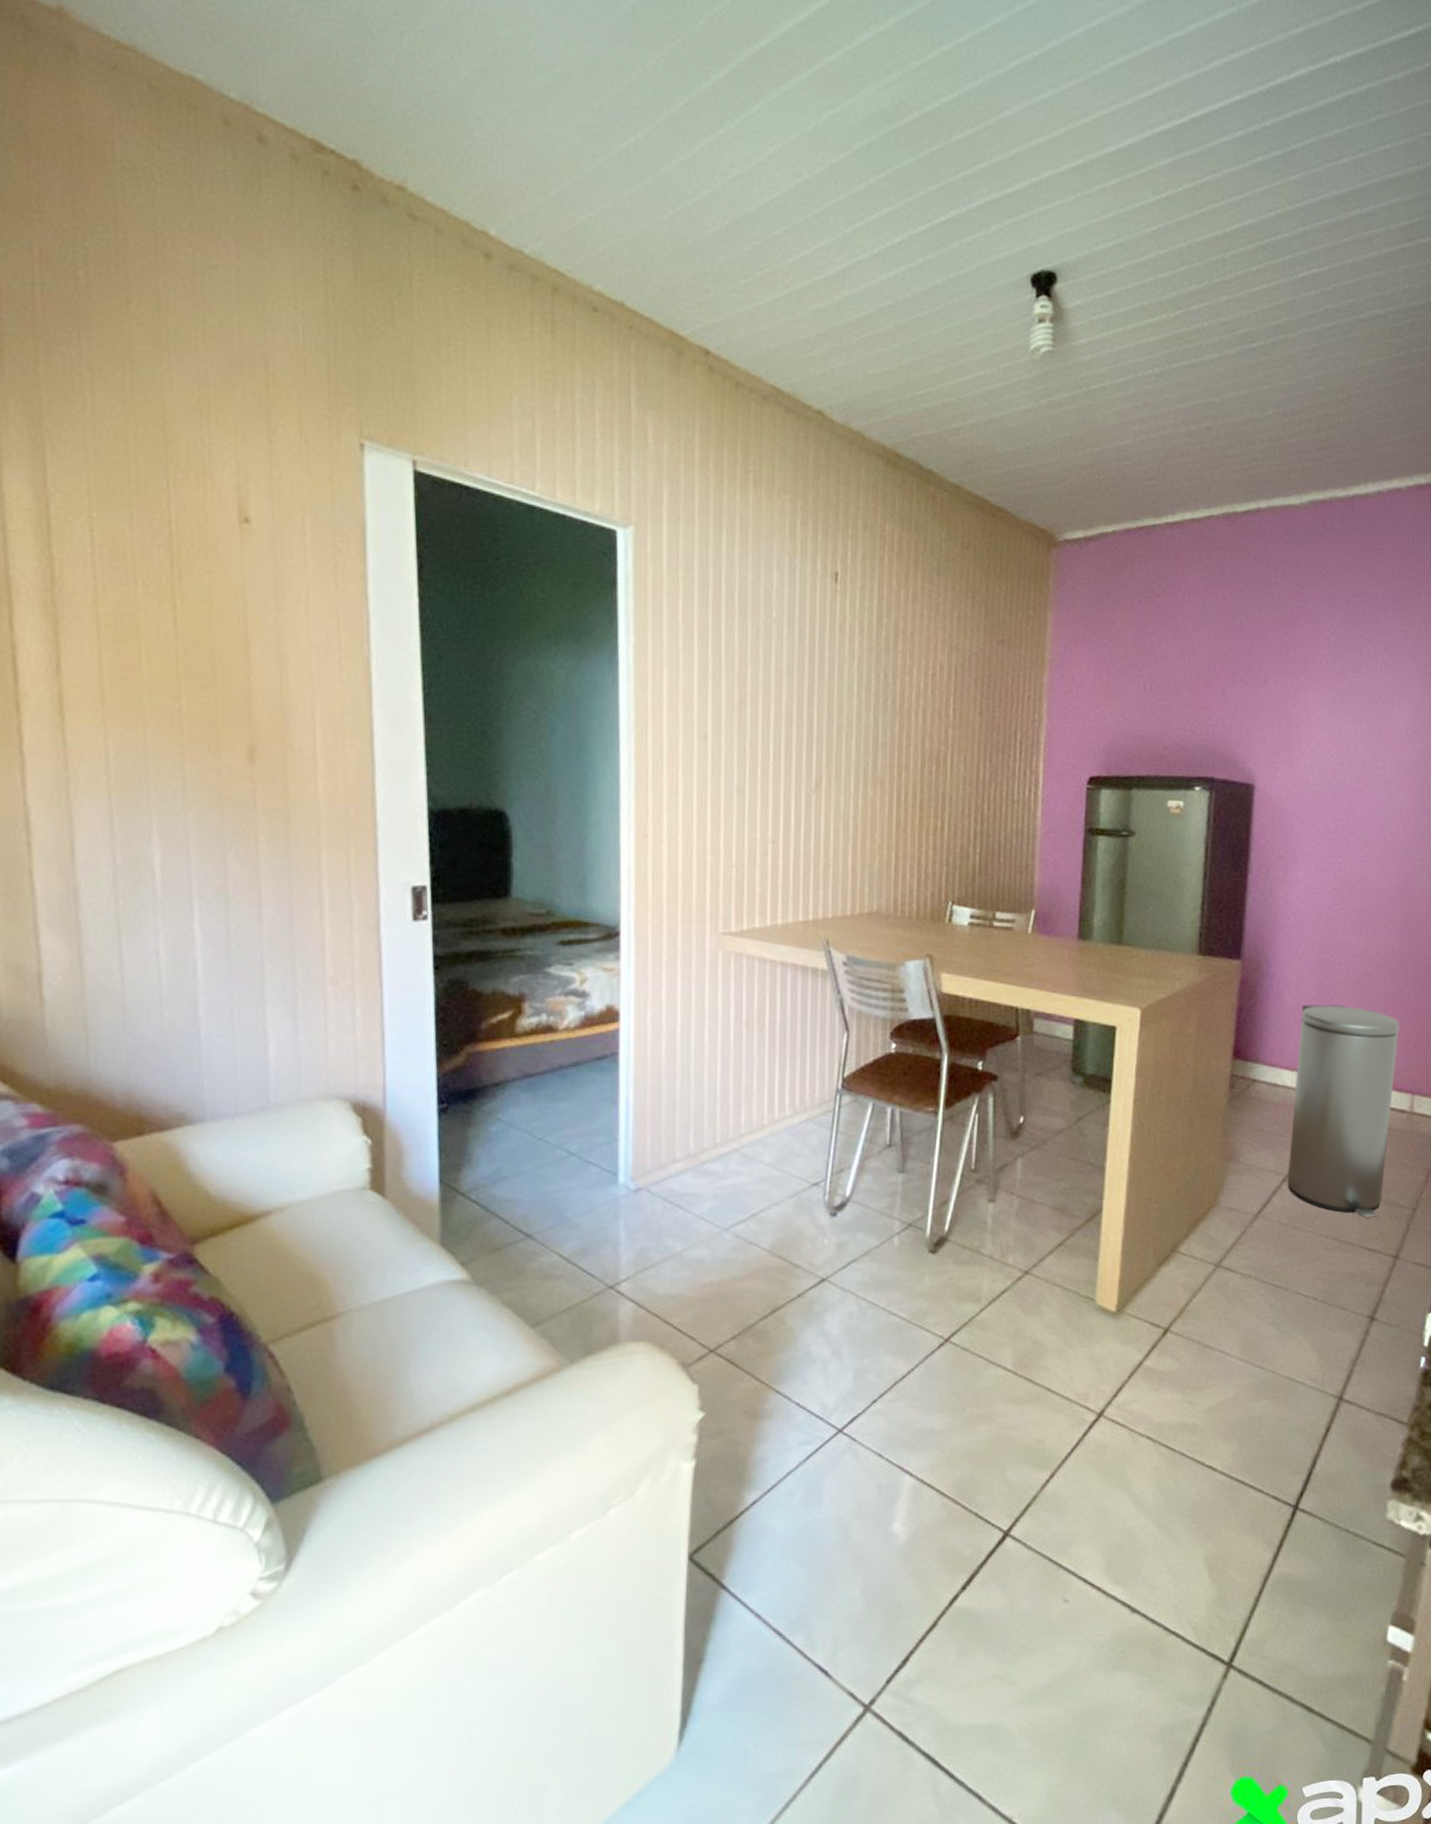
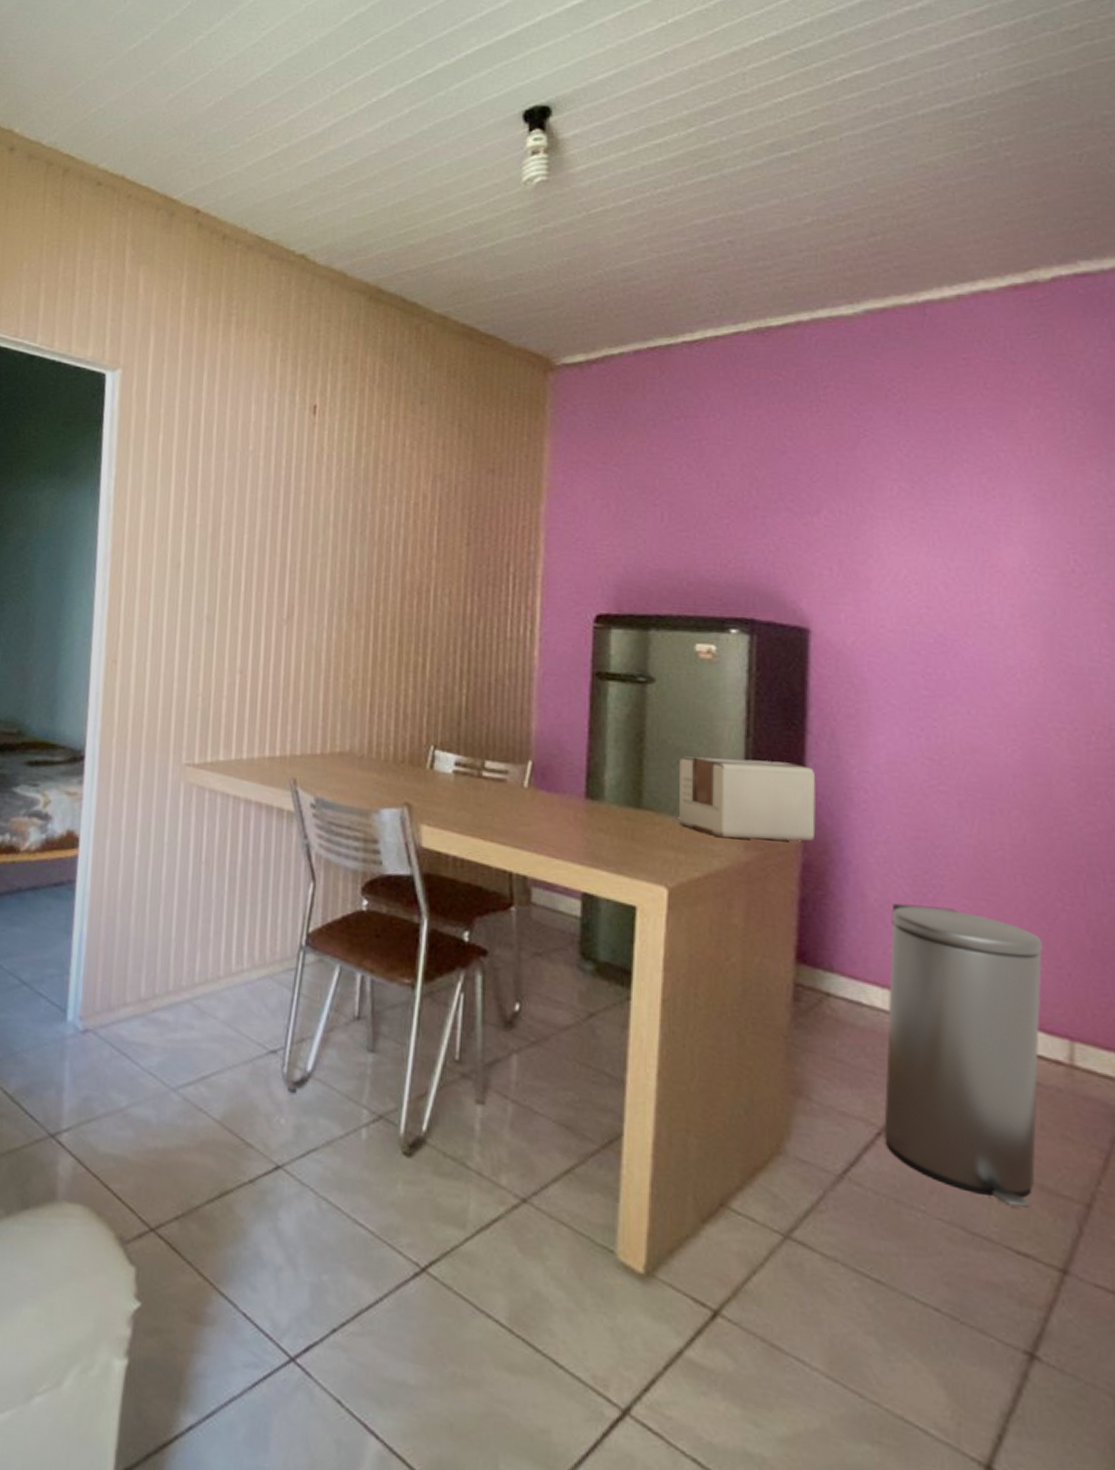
box: none [1150,897,1253,964] -> present [678,756,816,842]

